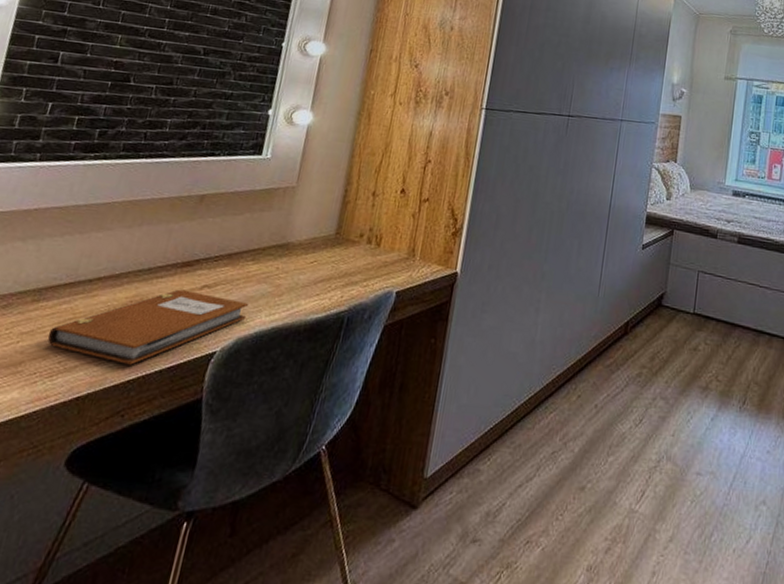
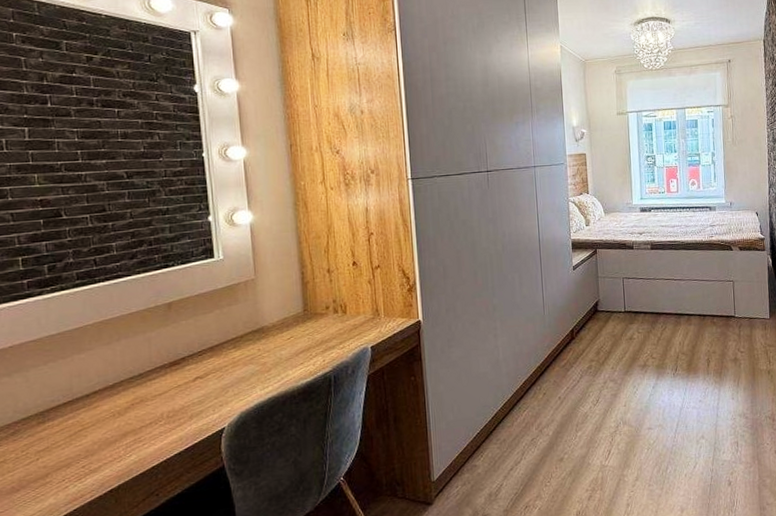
notebook: present [47,289,248,365] -> none [64,383,242,456]

